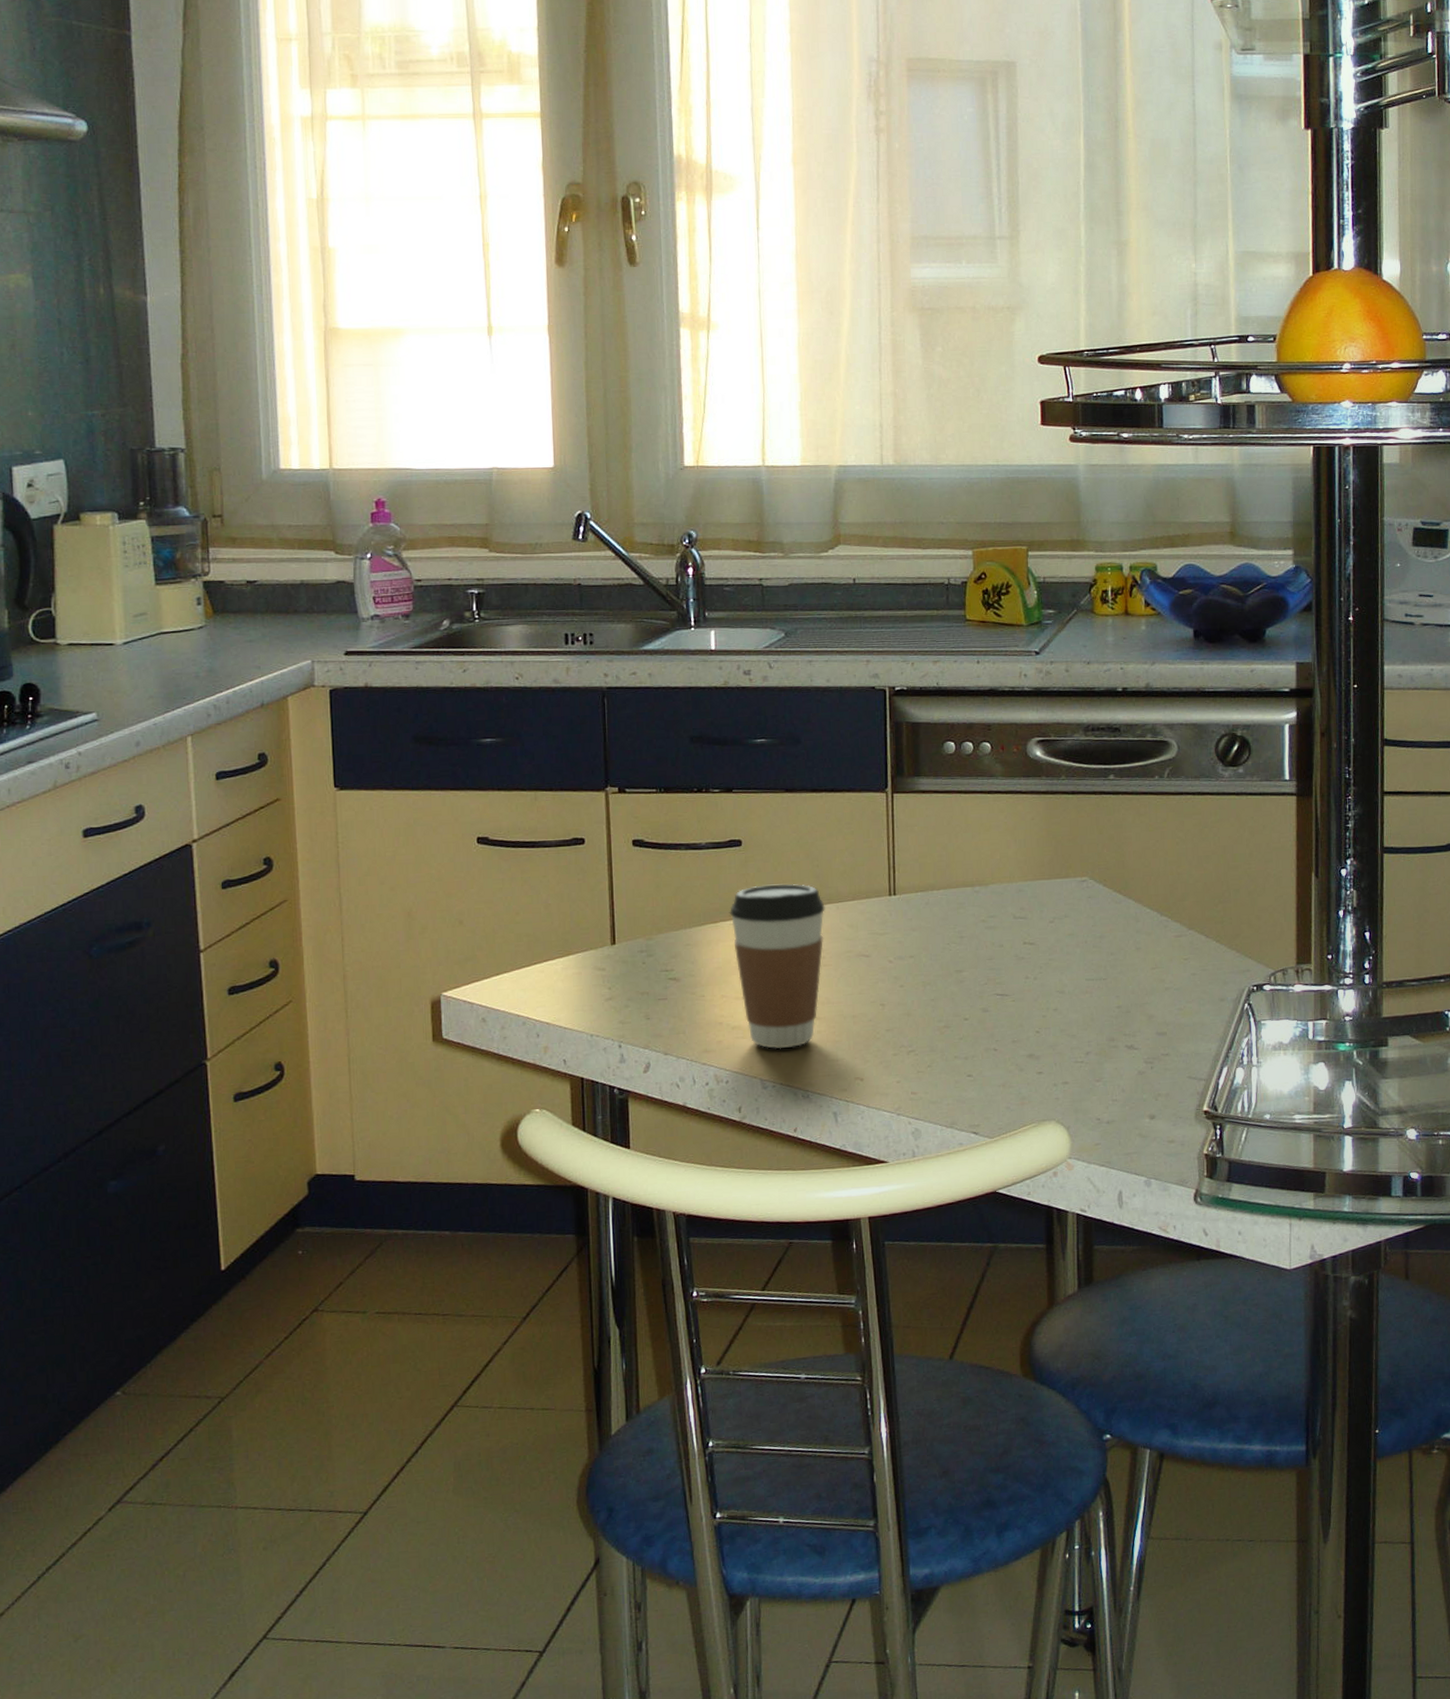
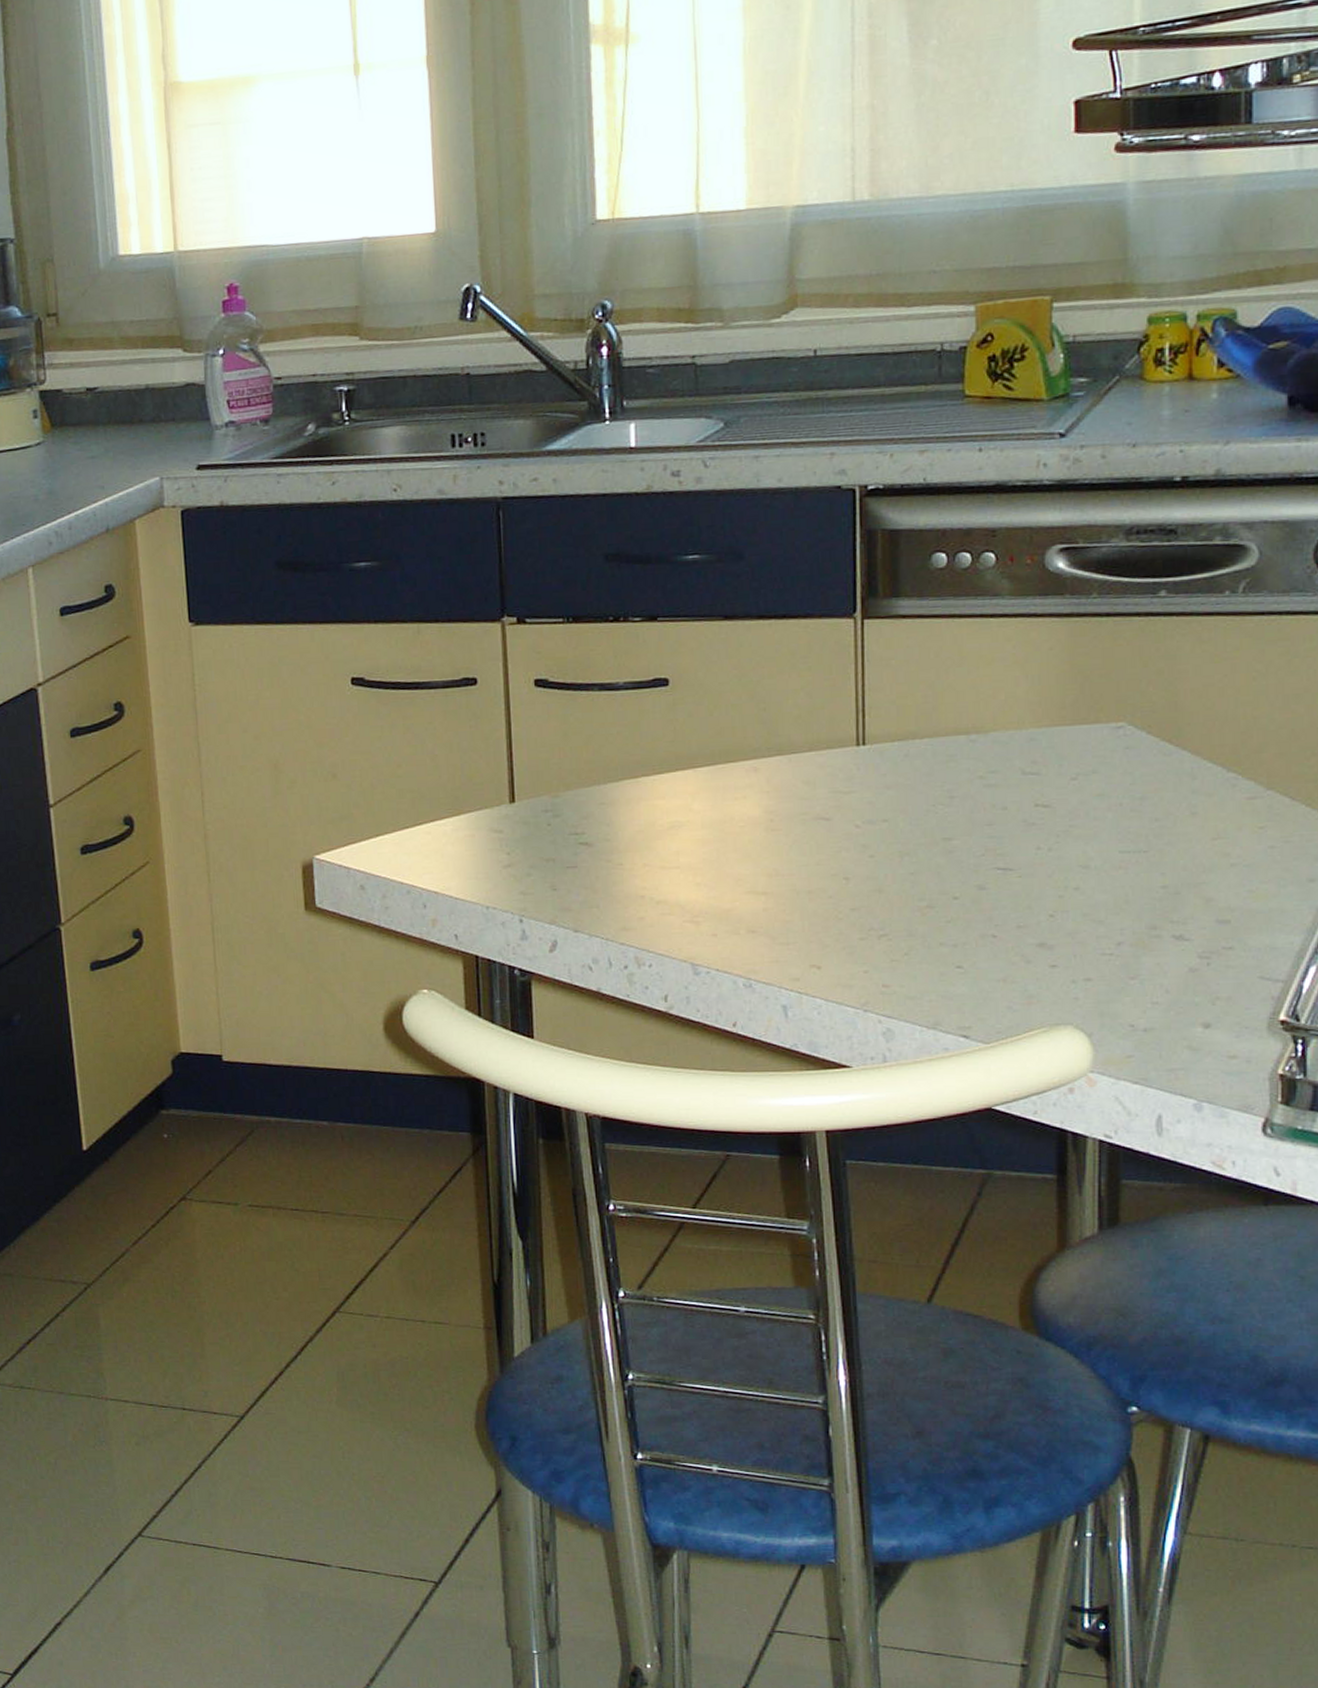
coffee cup: present [729,883,825,1049] -> none [652,730,774,929]

